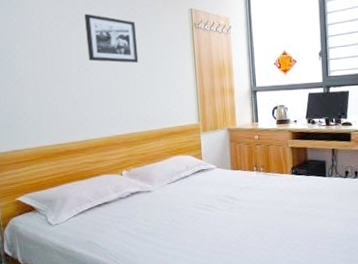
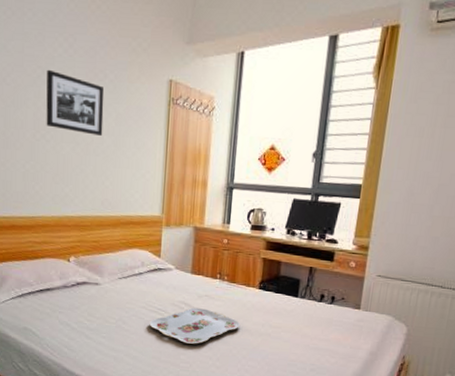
serving tray: none [200,199,281,233] -> present [149,307,241,344]

